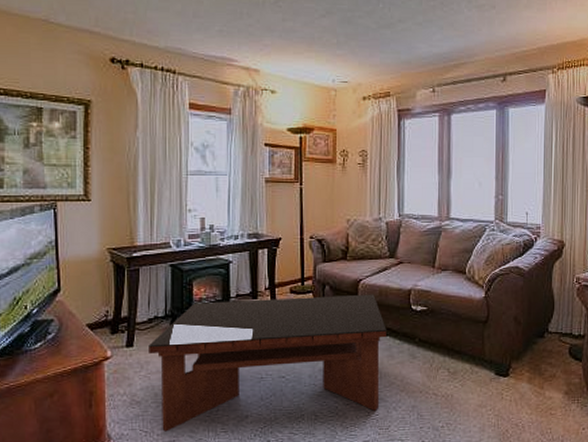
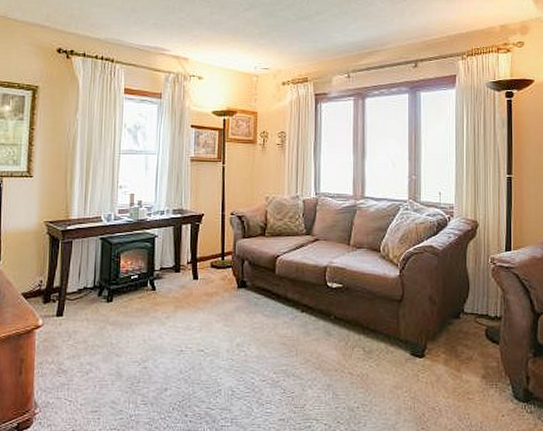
coffee table: present [149,294,387,432] -> none [77,270,303,402]

